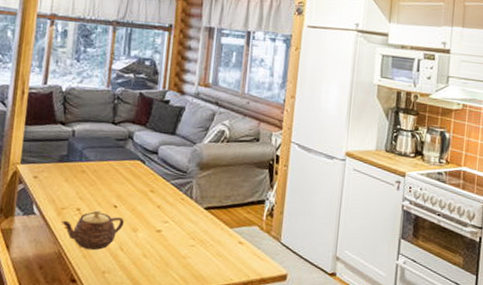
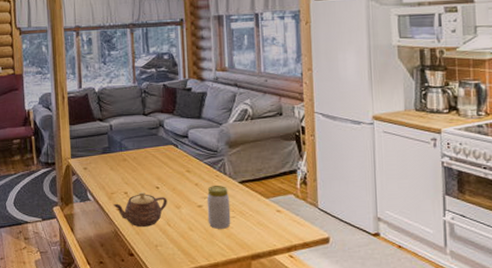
jar: none [165,208,192,258] -> present [207,185,231,229]

